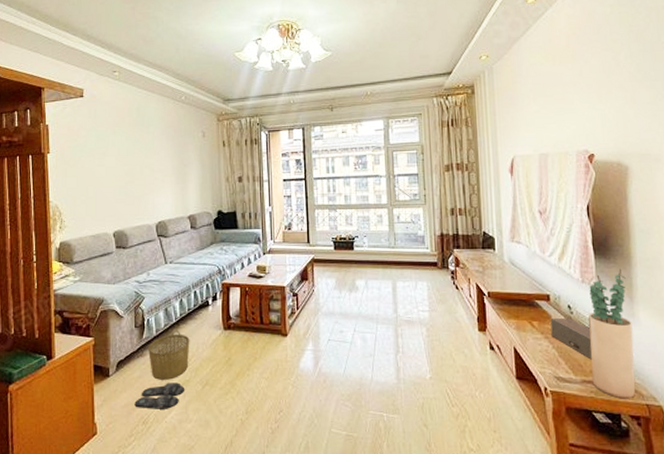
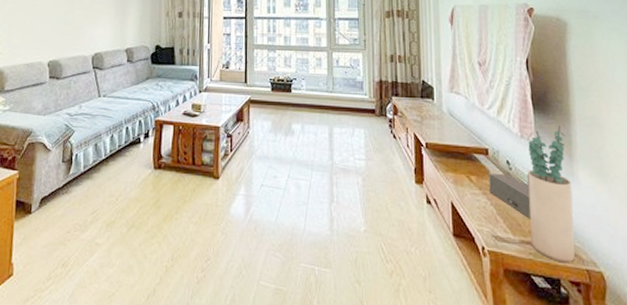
slippers: present [134,382,185,409] -> none [55,223,110,252]
basket: present [148,330,190,380] -> none [74,167,119,220]

